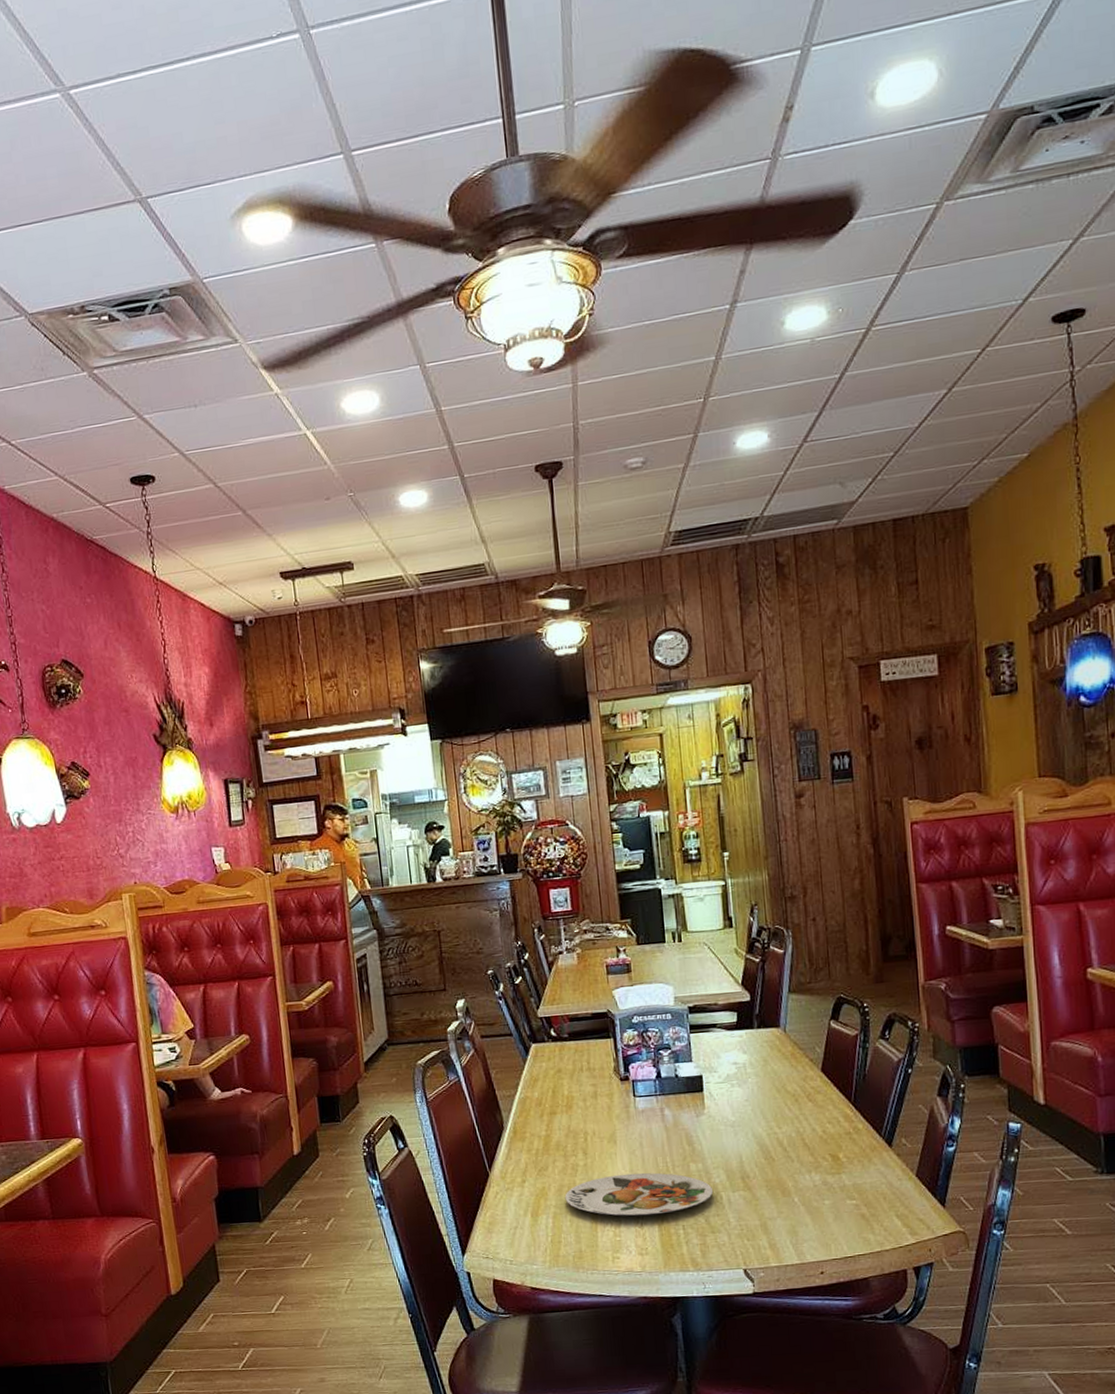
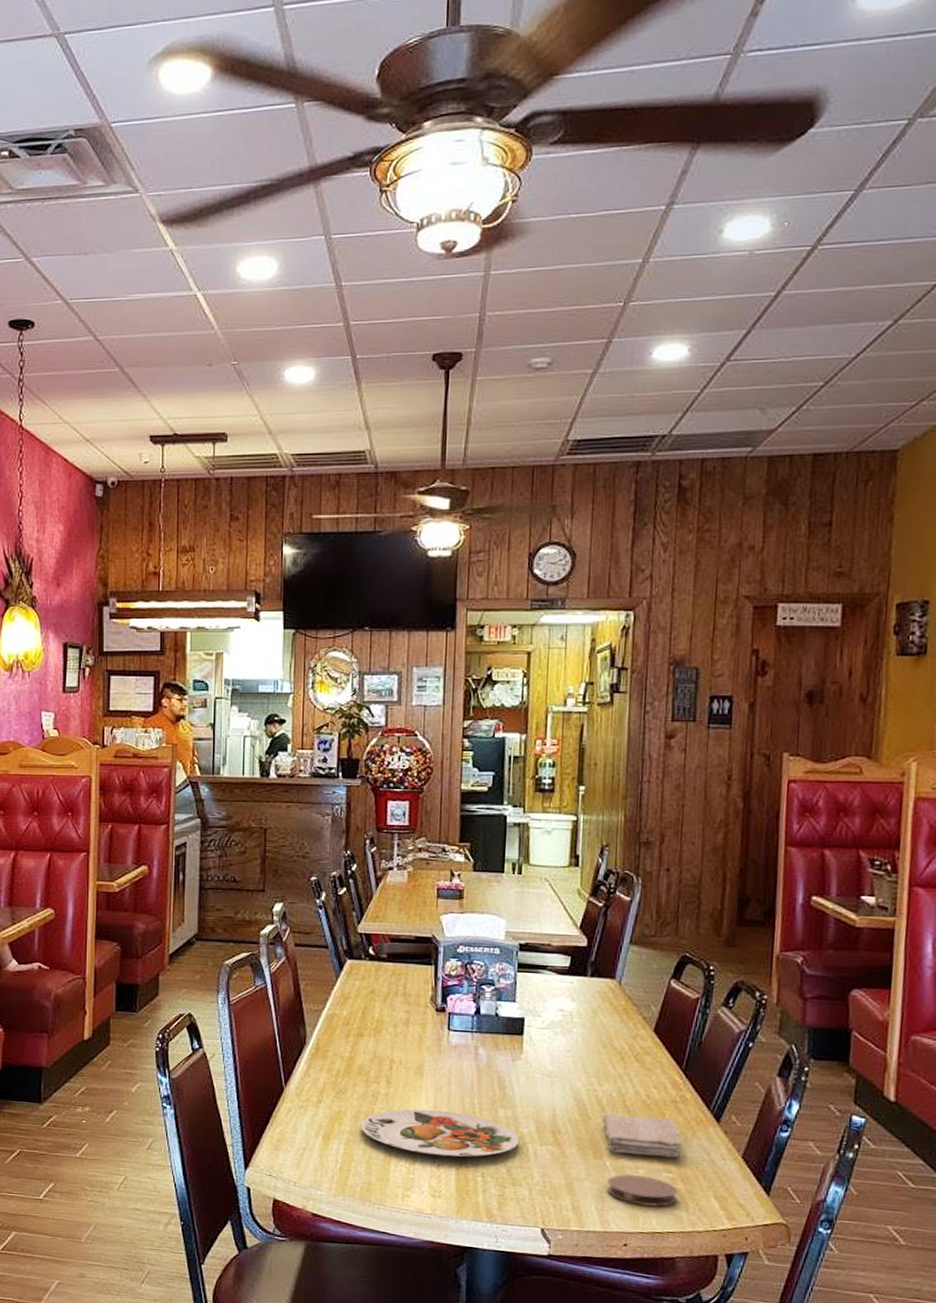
washcloth: none [786,1150,861,1189] -> present [602,1113,682,1158]
coaster: none [798,1205,864,1234] -> present [607,1174,679,1207]

